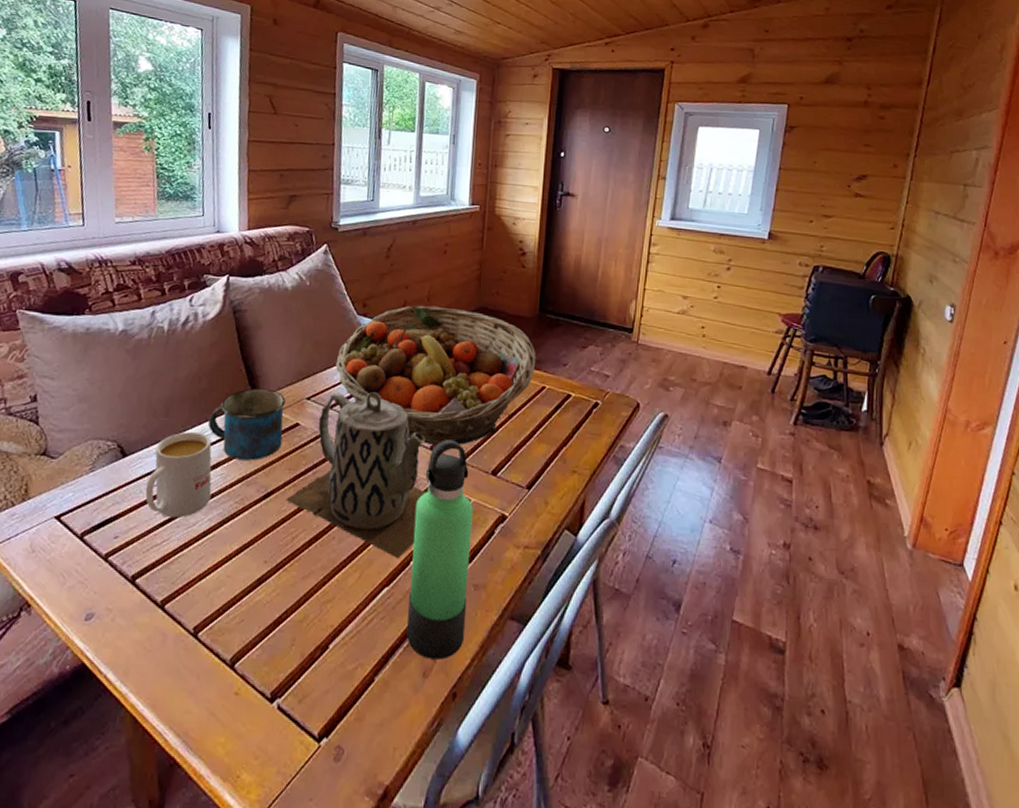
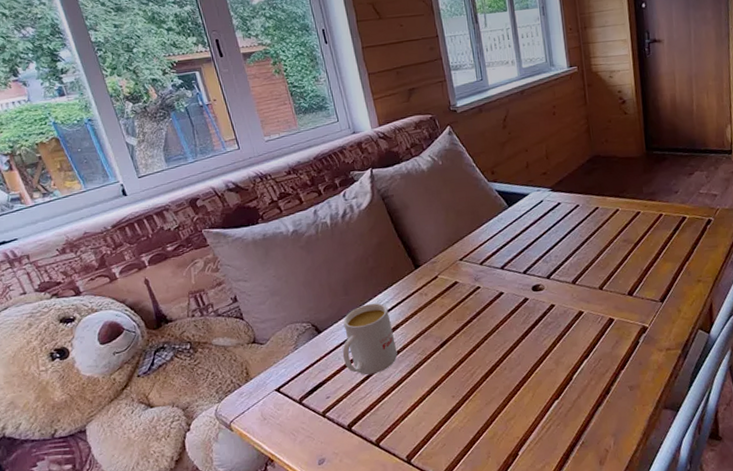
mug: present [208,388,286,461] -> none [381,257,447,320]
teapot: present [286,392,426,559] -> none [459,244,576,377]
fruit basket: present [335,305,537,446] -> none [478,161,651,280]
thermos bottle: present [406,439,474,660] -> none [568,272,628,450]

